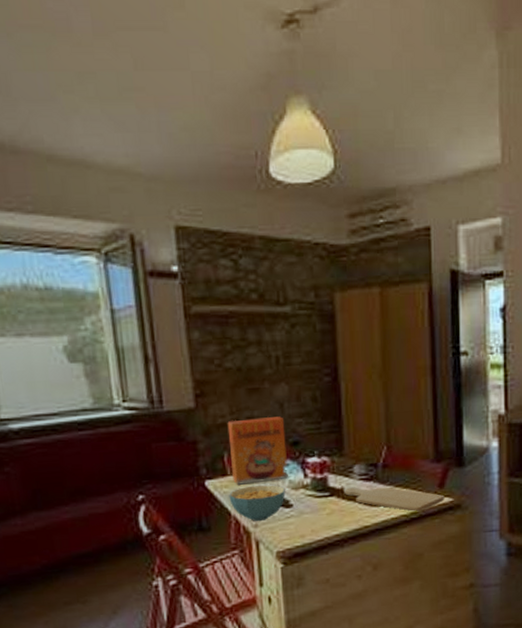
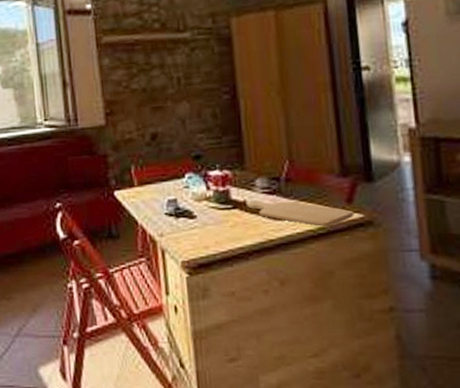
cereal box: present [227,416,288,485] -> none [134,132,191,196]
cereal bowl: present [229,485,286,521] -> none [136,196,189,231]

